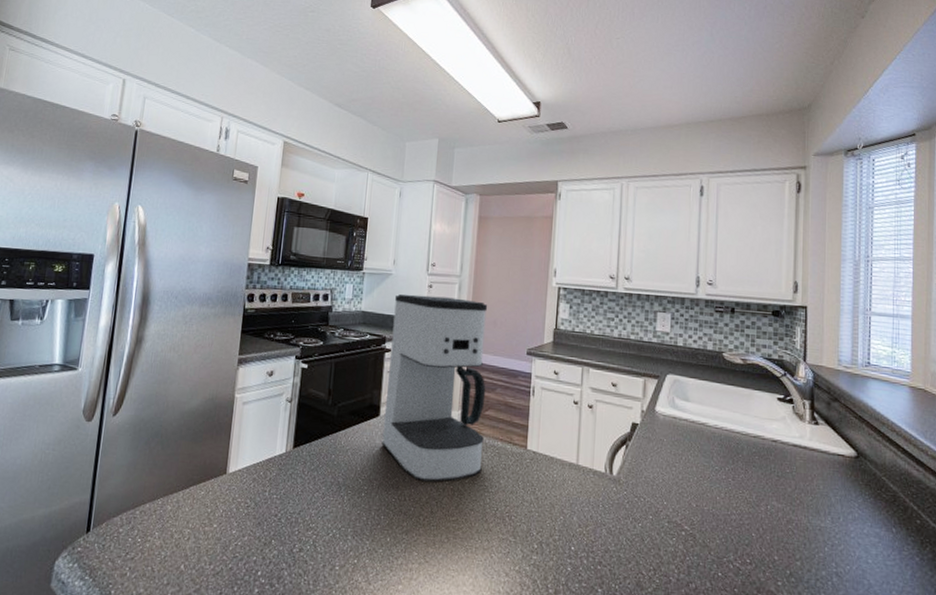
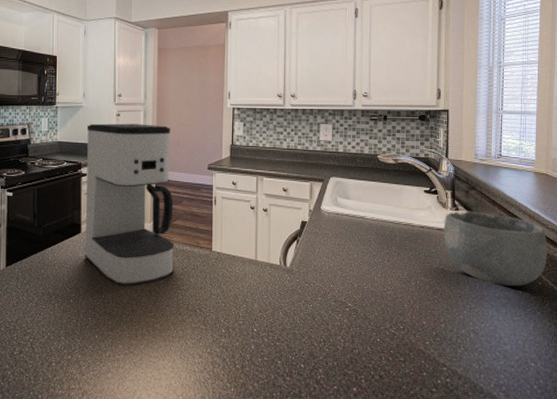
bowl: none [800,426,927,523] -> present [443,211,548,286]

